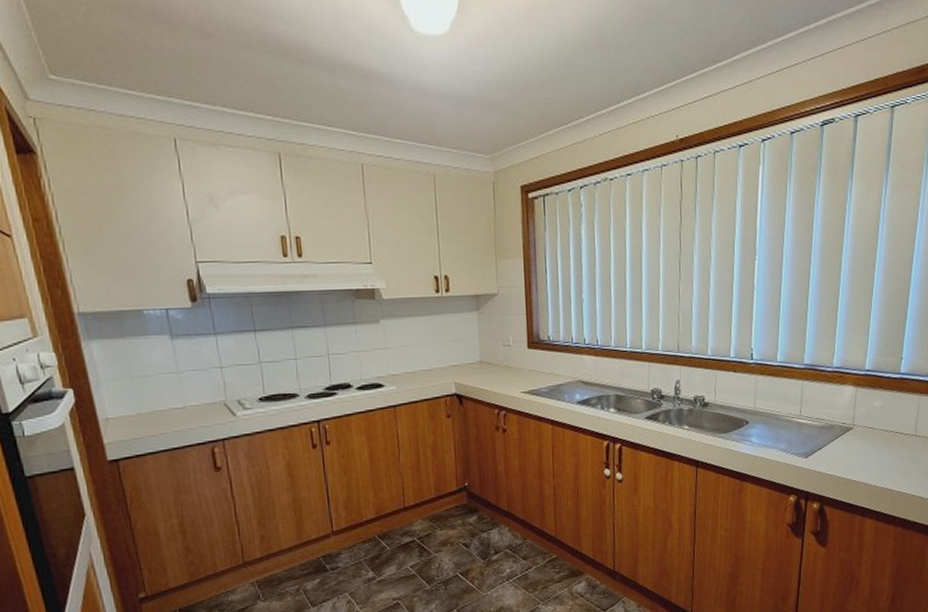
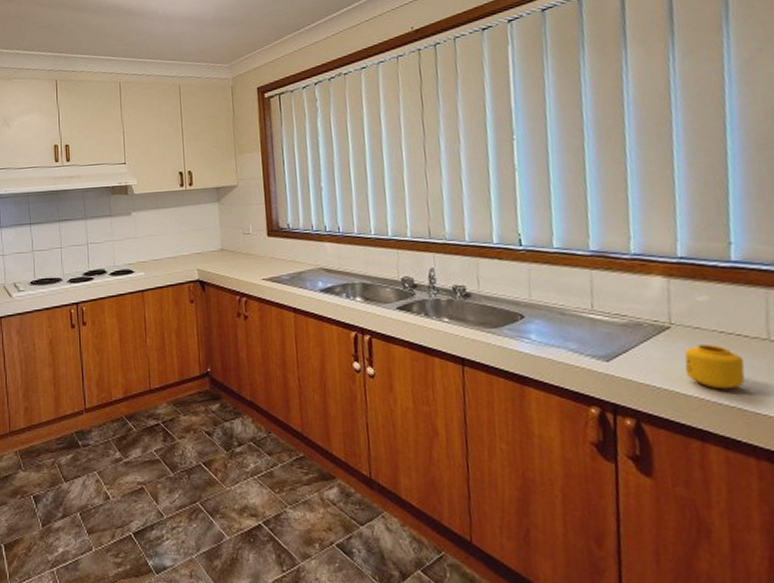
mug: none [858,440,898,476] -> present [684,343,745,390]

